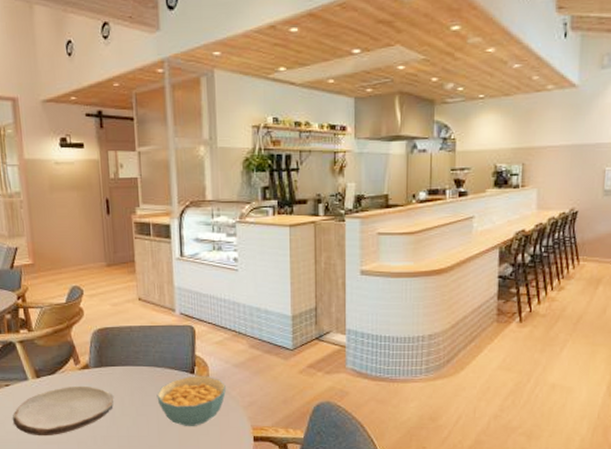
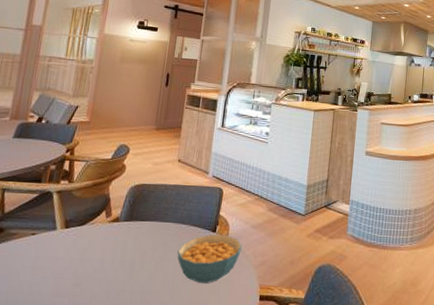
plate: present [12,385,114,436] -> none [29,238,137,289]

